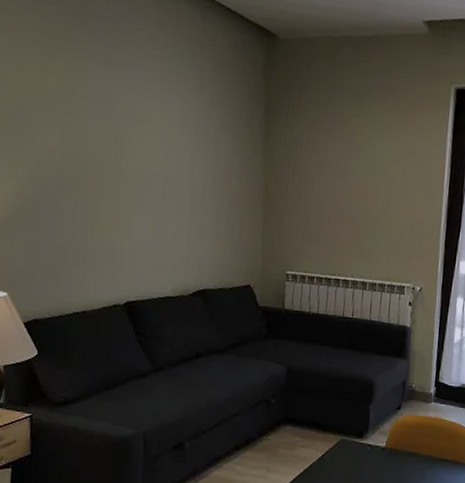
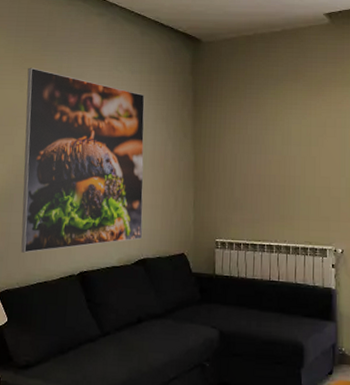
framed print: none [49,46,206,278] -> present [21,67,145,253]

